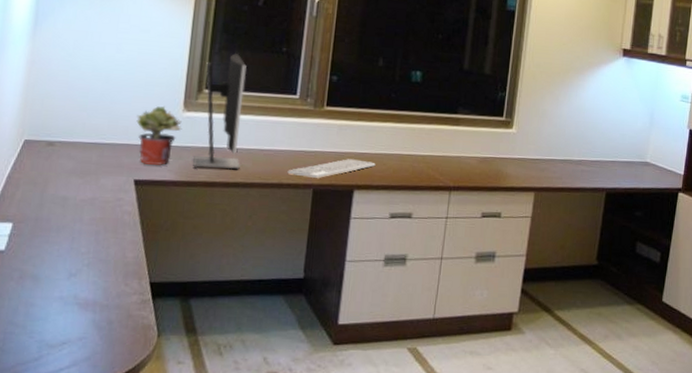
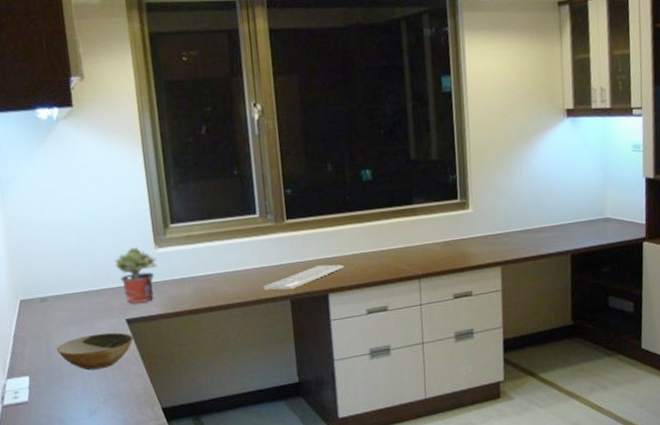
bowl: none [50,189,137,229] -> present [56,332,133,371]
computer monitor: present [192,52,247,170] -> none [166,184,219,299]

